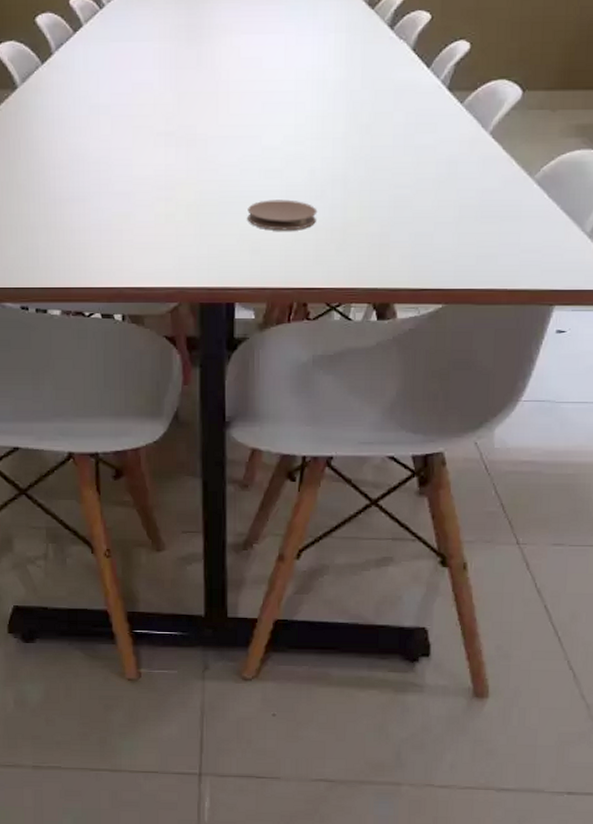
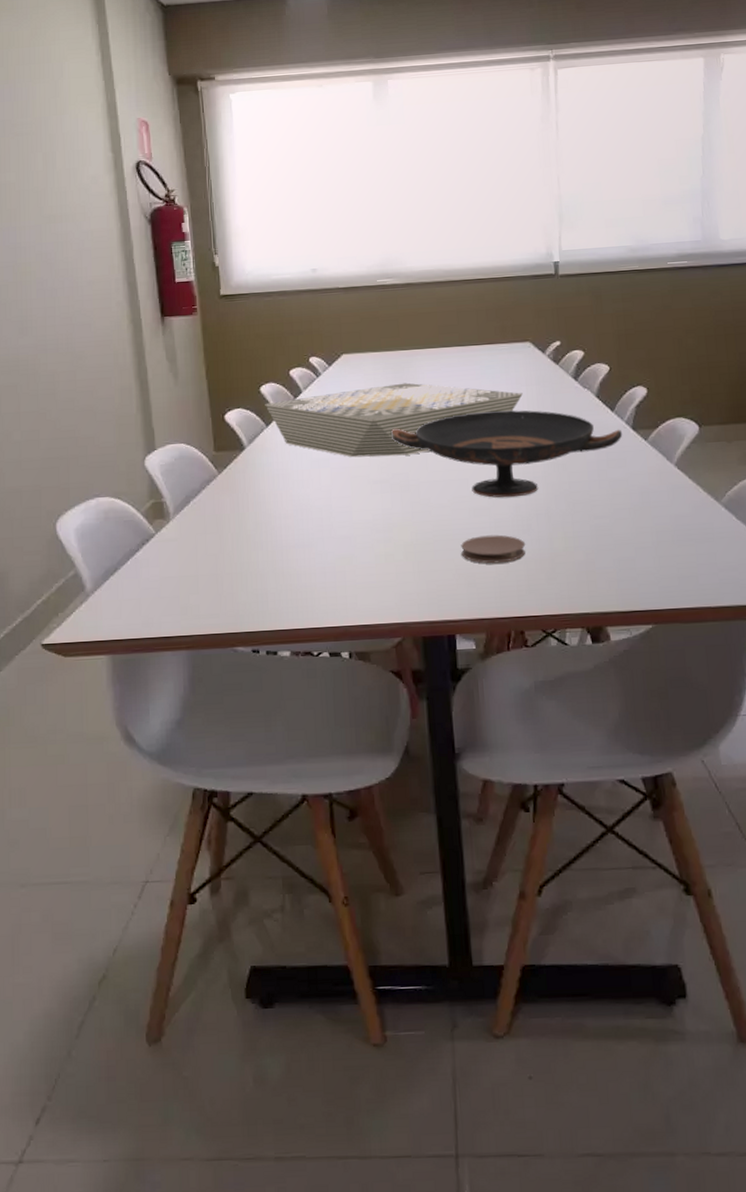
board game: none [40,21,330,106] -> present [265,383,523,458]
decorative bowl: none [179,59,437,160] -> present [390,410,623,498]

